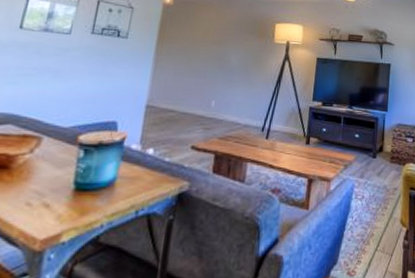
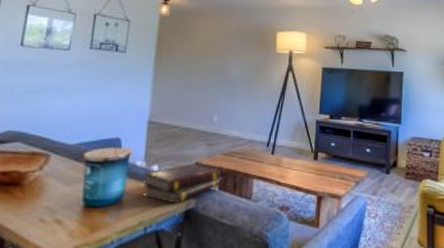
book set: none [137,147,218,187] -> present [143,163,223,204]

